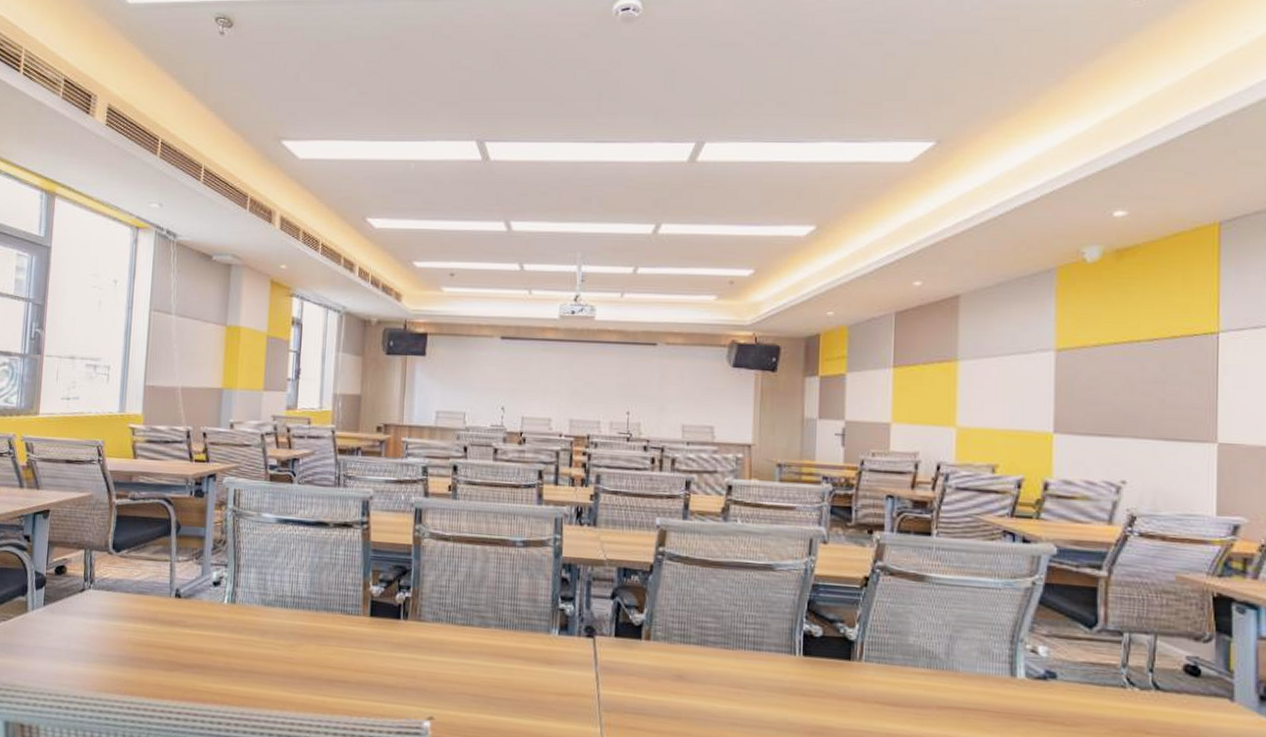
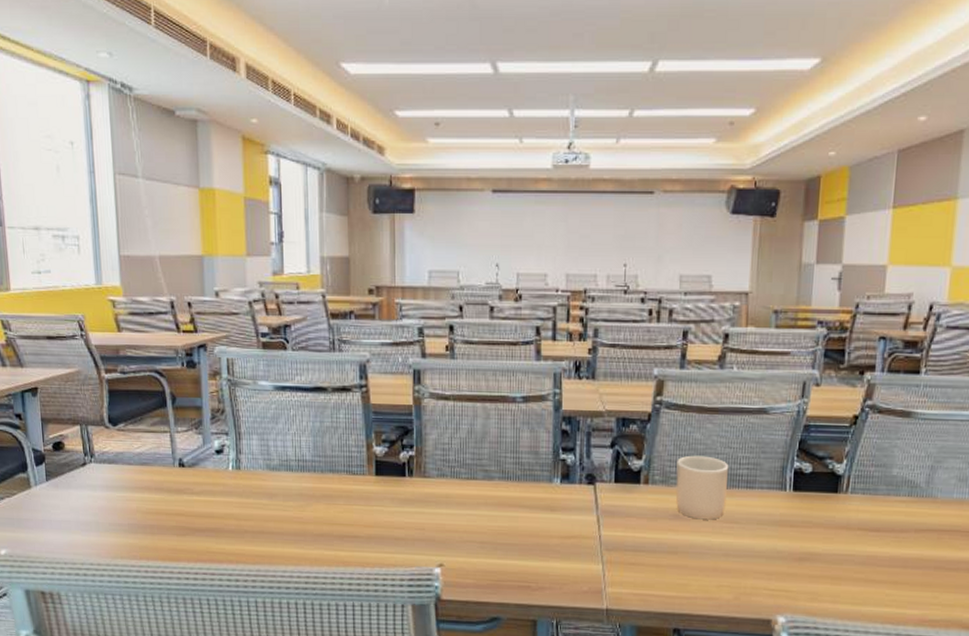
mug: none [678,611,735,684] -> present [675,455,729,520]

